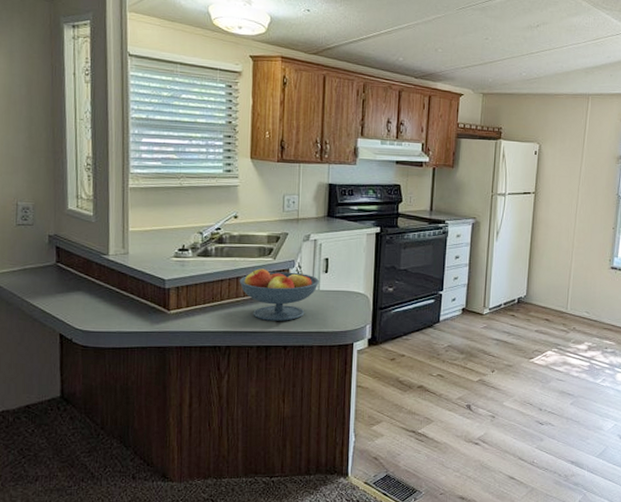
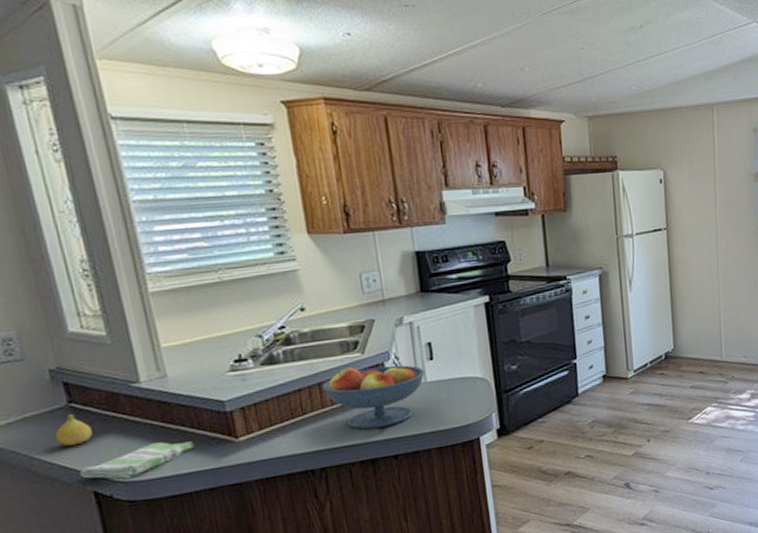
fruit: none [43,272,68,296] -> present [56,414,92,447]
dish towel: none [53,304,138,328] -> present [79,441,196,479]

